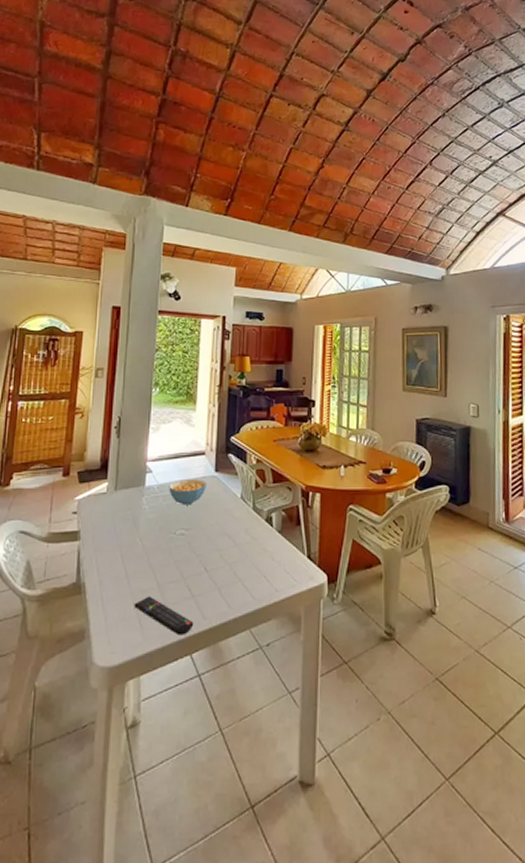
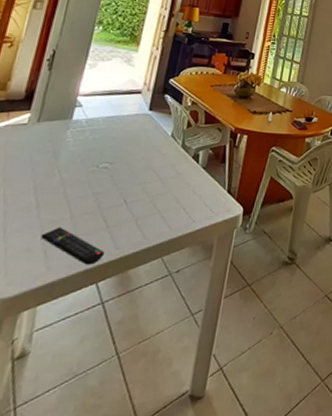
cereal bowl: present [169,479,207,505] -> none [97,115,139,140]

